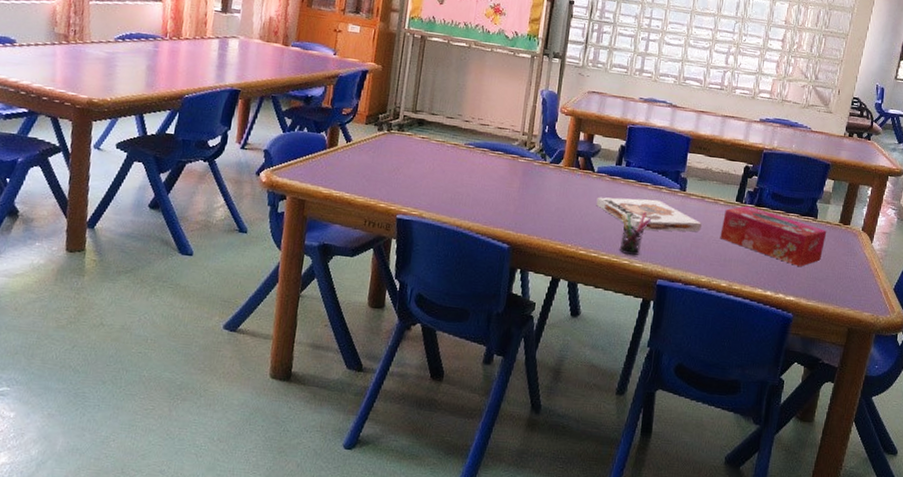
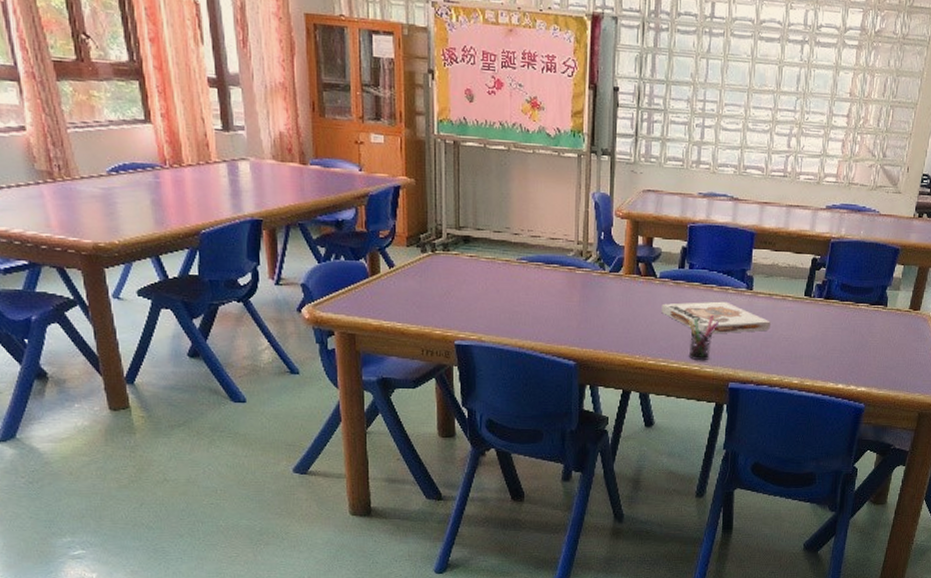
tissue box: present [720,205,827,267] -> none [790,299,897,356]

